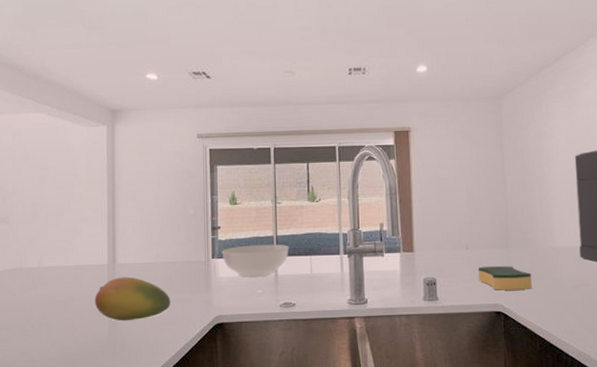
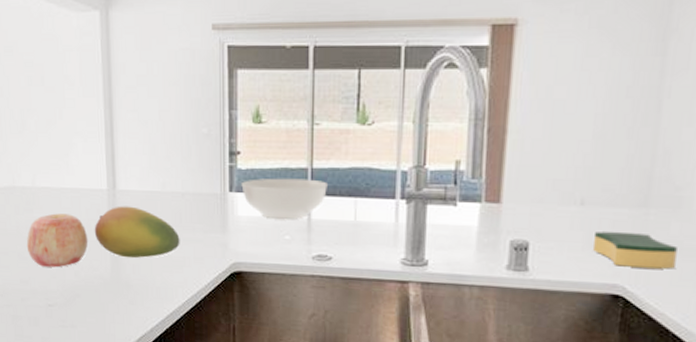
apple: none [29,288,89,337] -> present [26,213,89,268]

